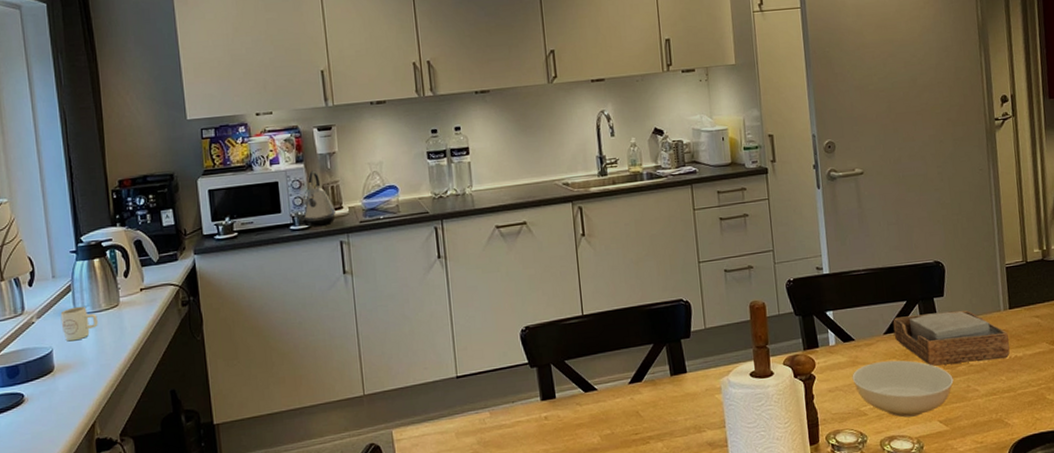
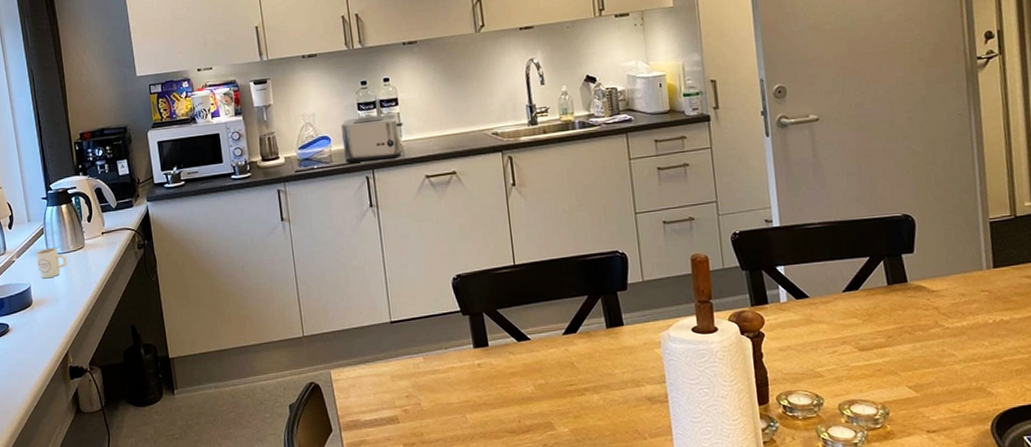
kettle: present [299,170,336,227] -> none [239,122,273,176]
toaster: none [409,163,474,214] -> present [340,114,403,164]
bowl: present [852,360,954,418] -> none [806,320,926,381]
napkin holder: present [893,309,1010,366] -> none [853,267,995,328]

